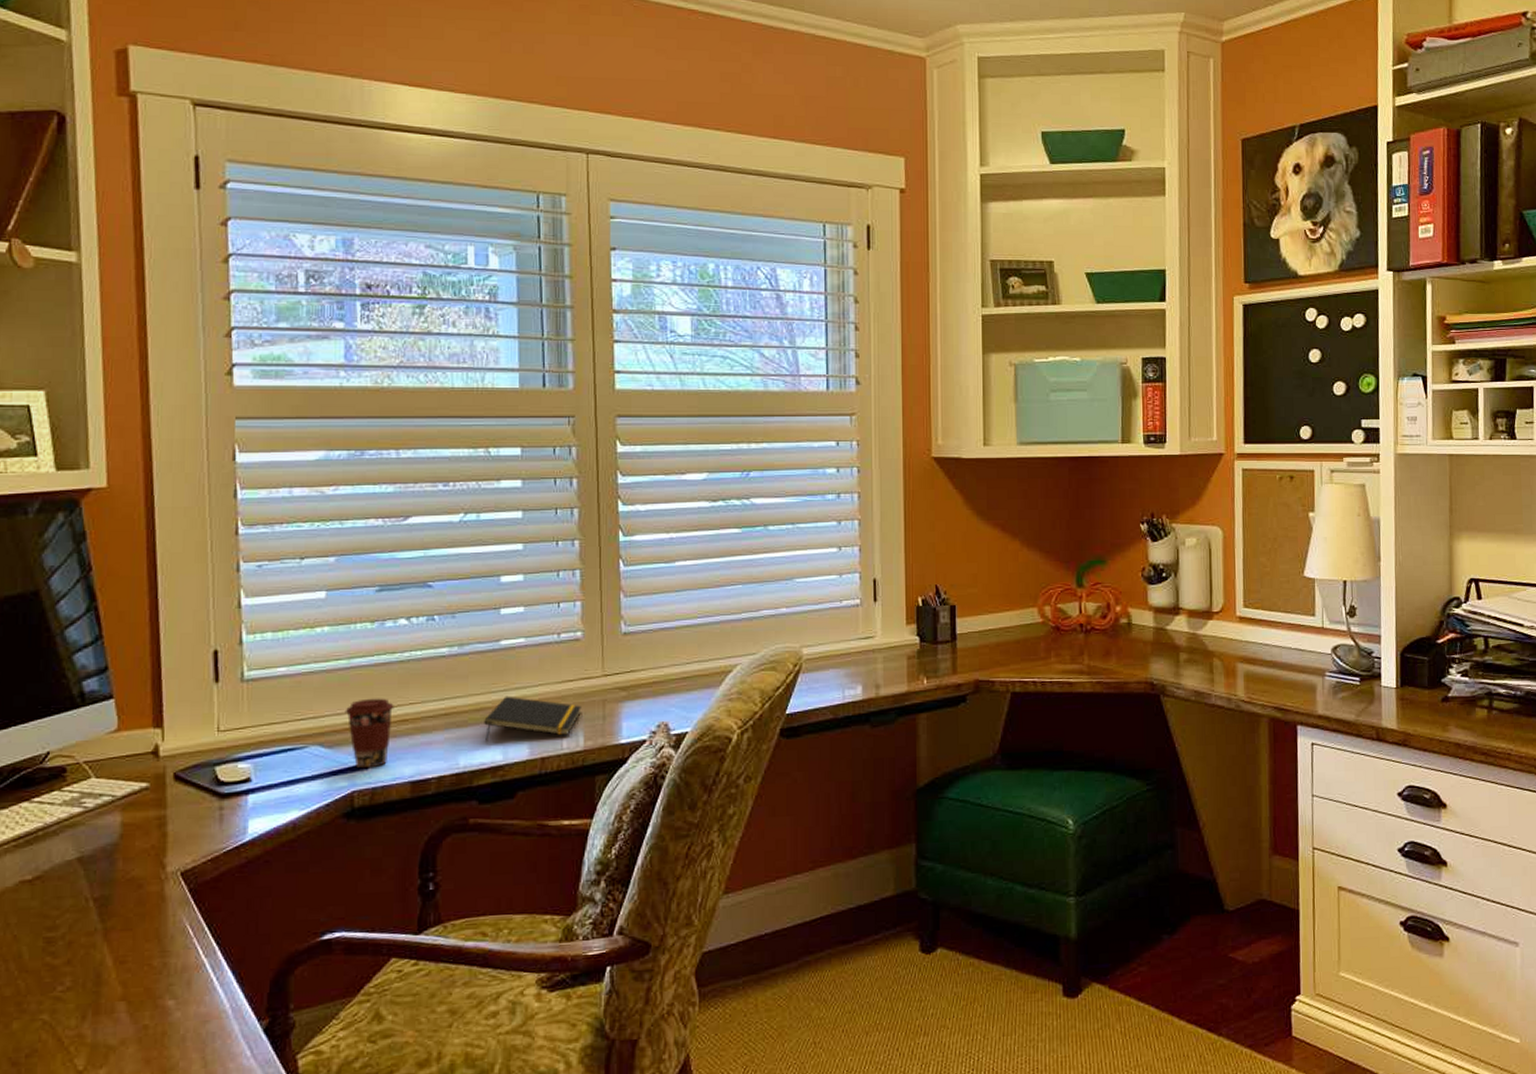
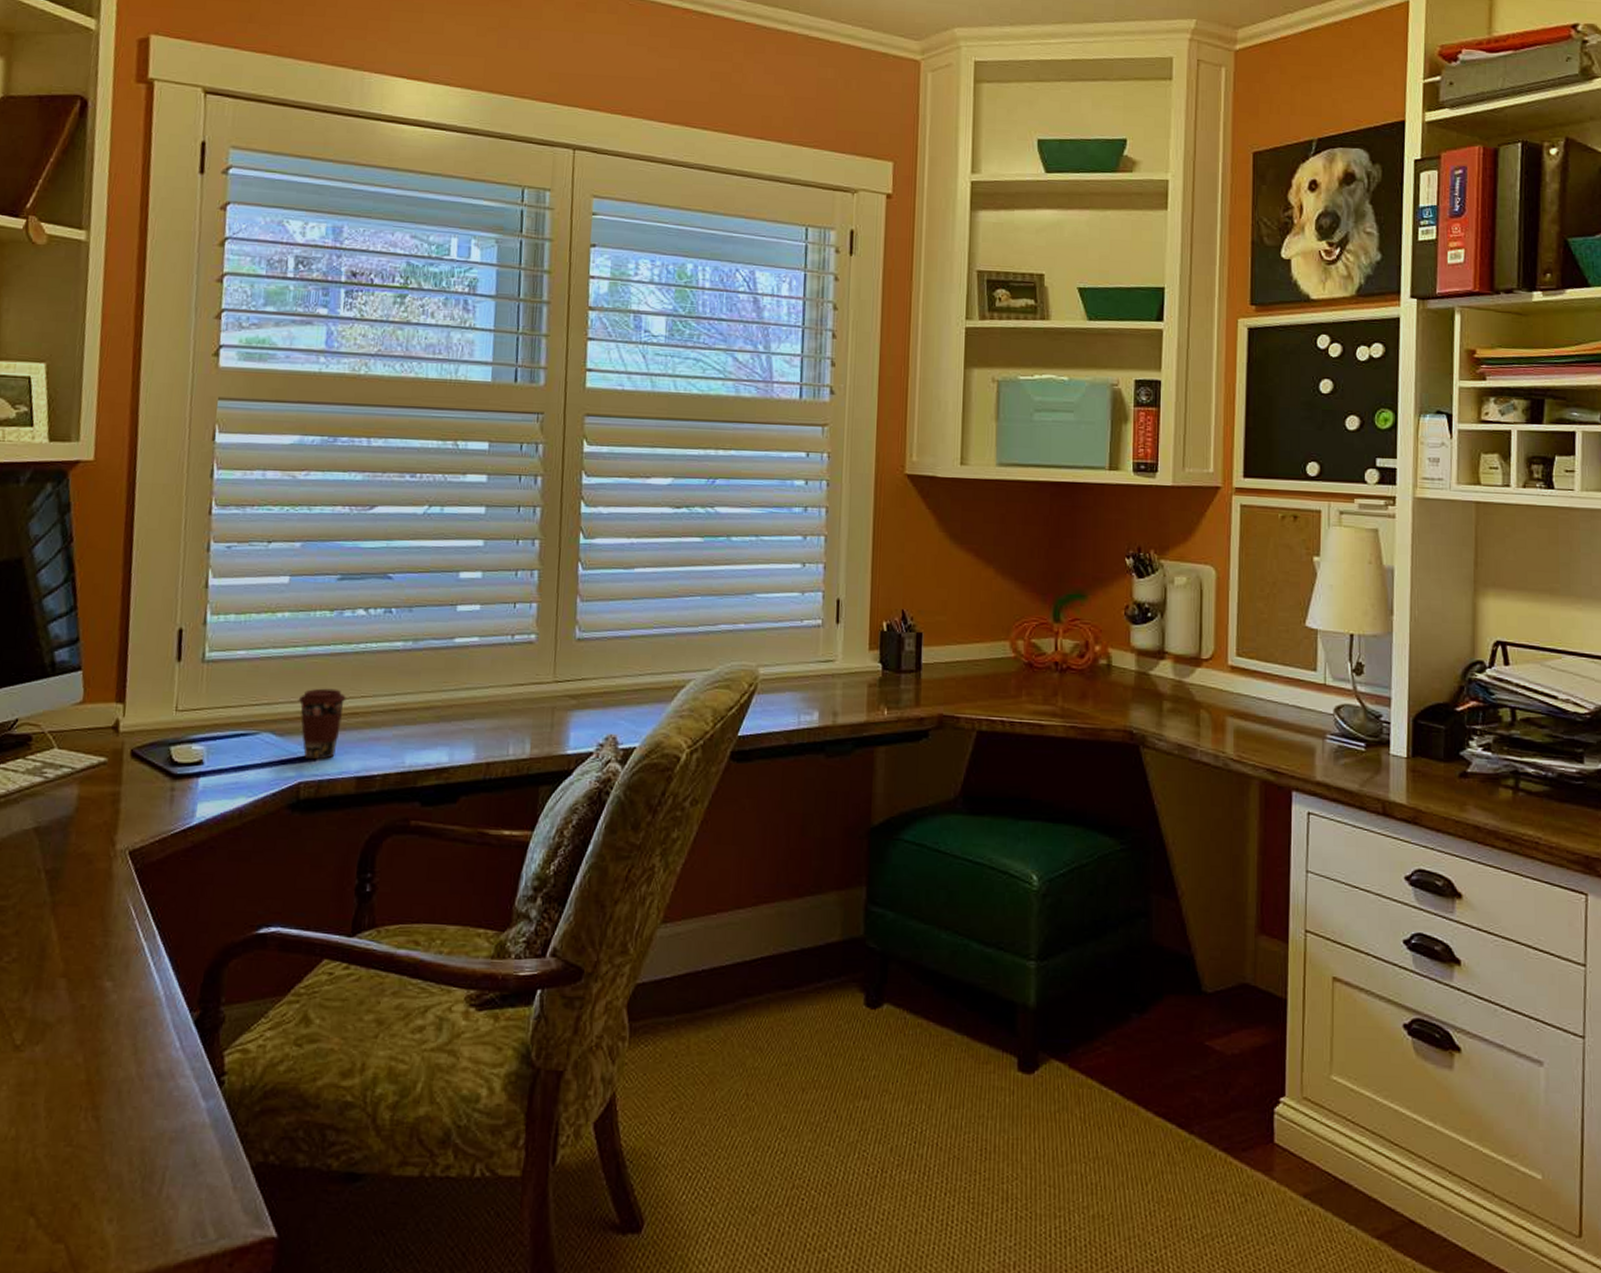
notepad: present [484,696,581,741] -> none [432,695,530,742]

